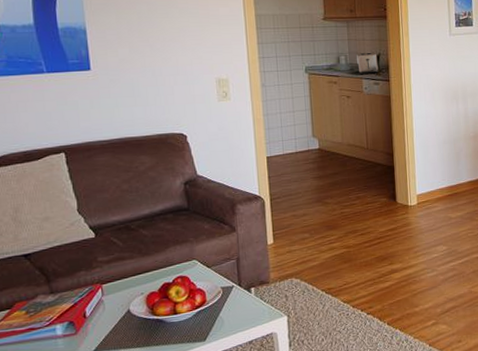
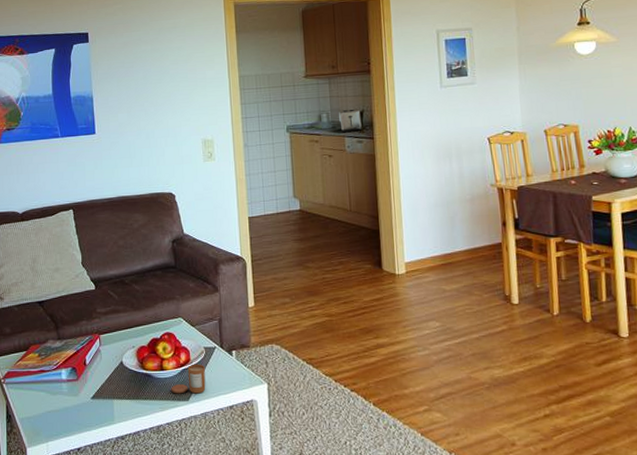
candle: none [185,304,224,336] -> present [171,363,206,394]

